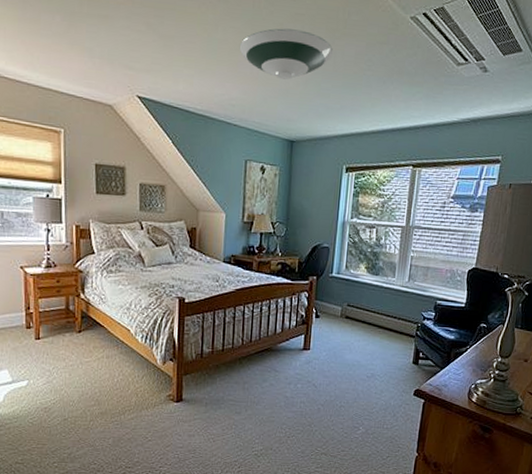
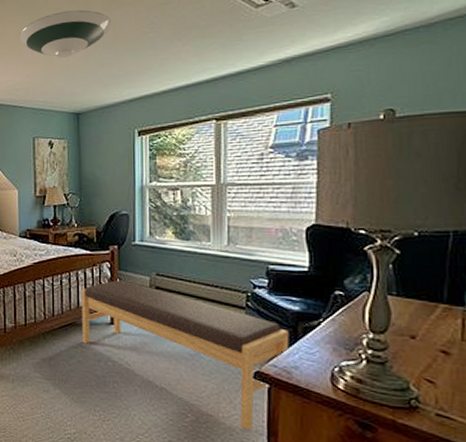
bench: none [276,309,444,438] -> present [82,280,290,431]

